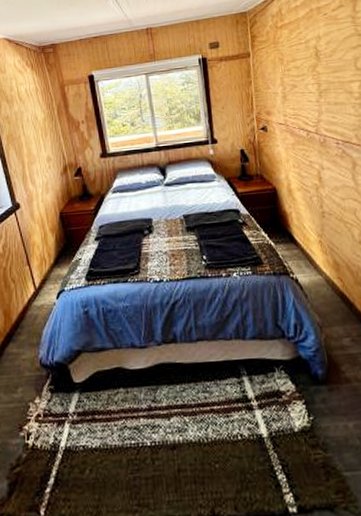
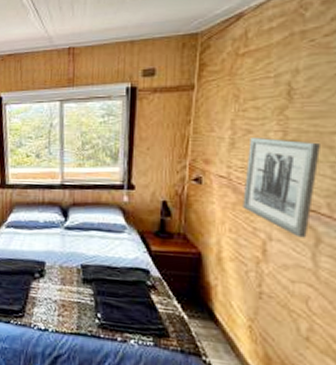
wall art: none [296,89,347,164] -> present [243,138,320,238]

